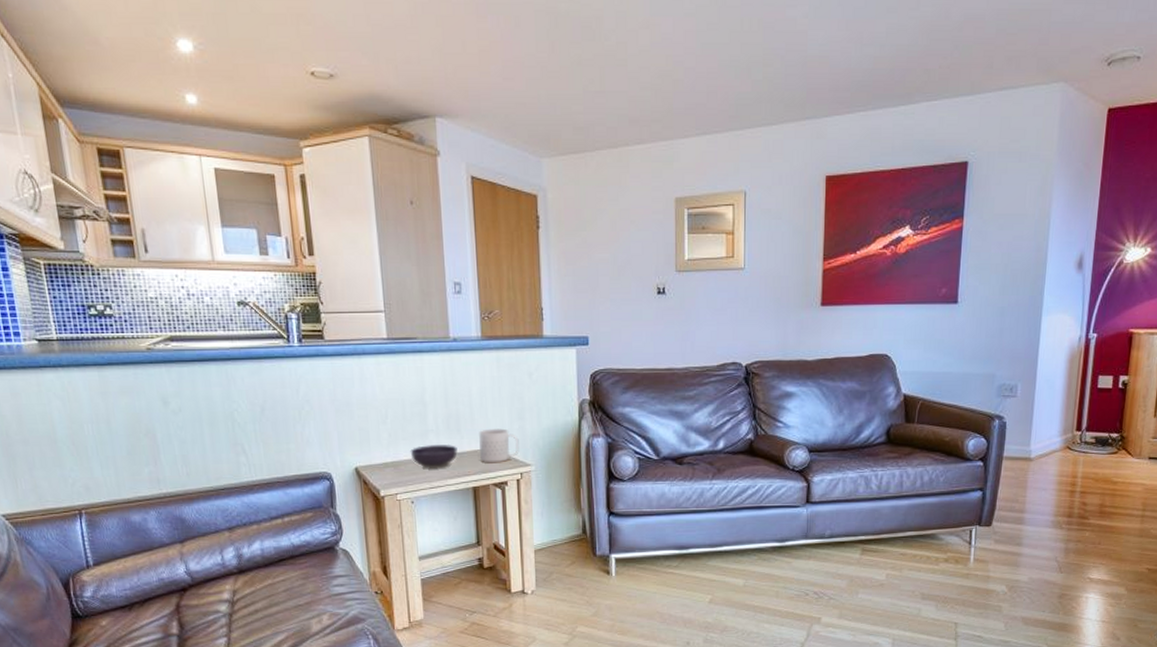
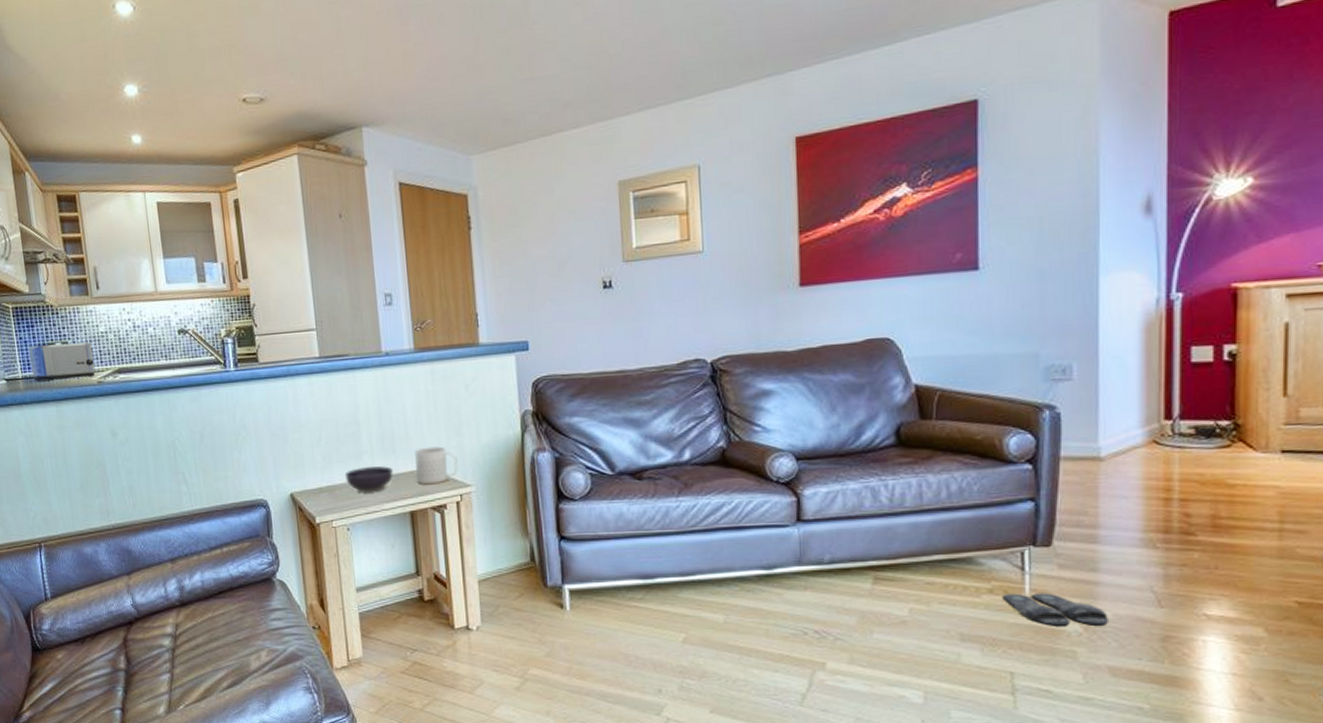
toaster: none [65,305,144,345] -> present [29,342,96,381]
slippers: none [954,562,1025,587] -> present [1002,593,1108,626]

